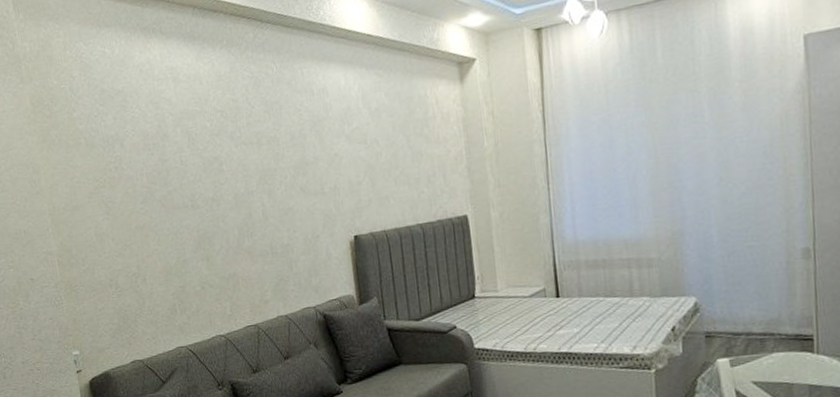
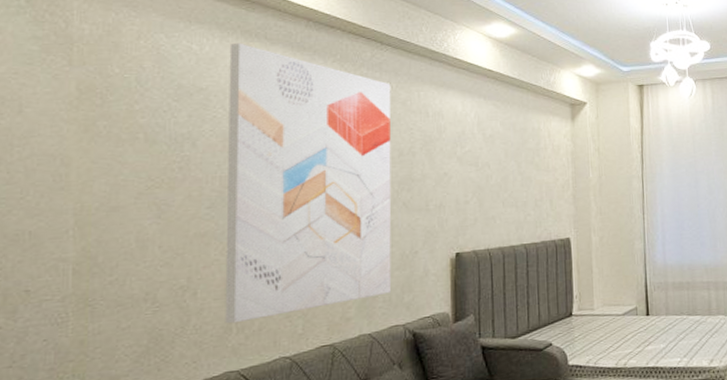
wall art: none [133,41,300,306] -> present [225,42,392,324]

